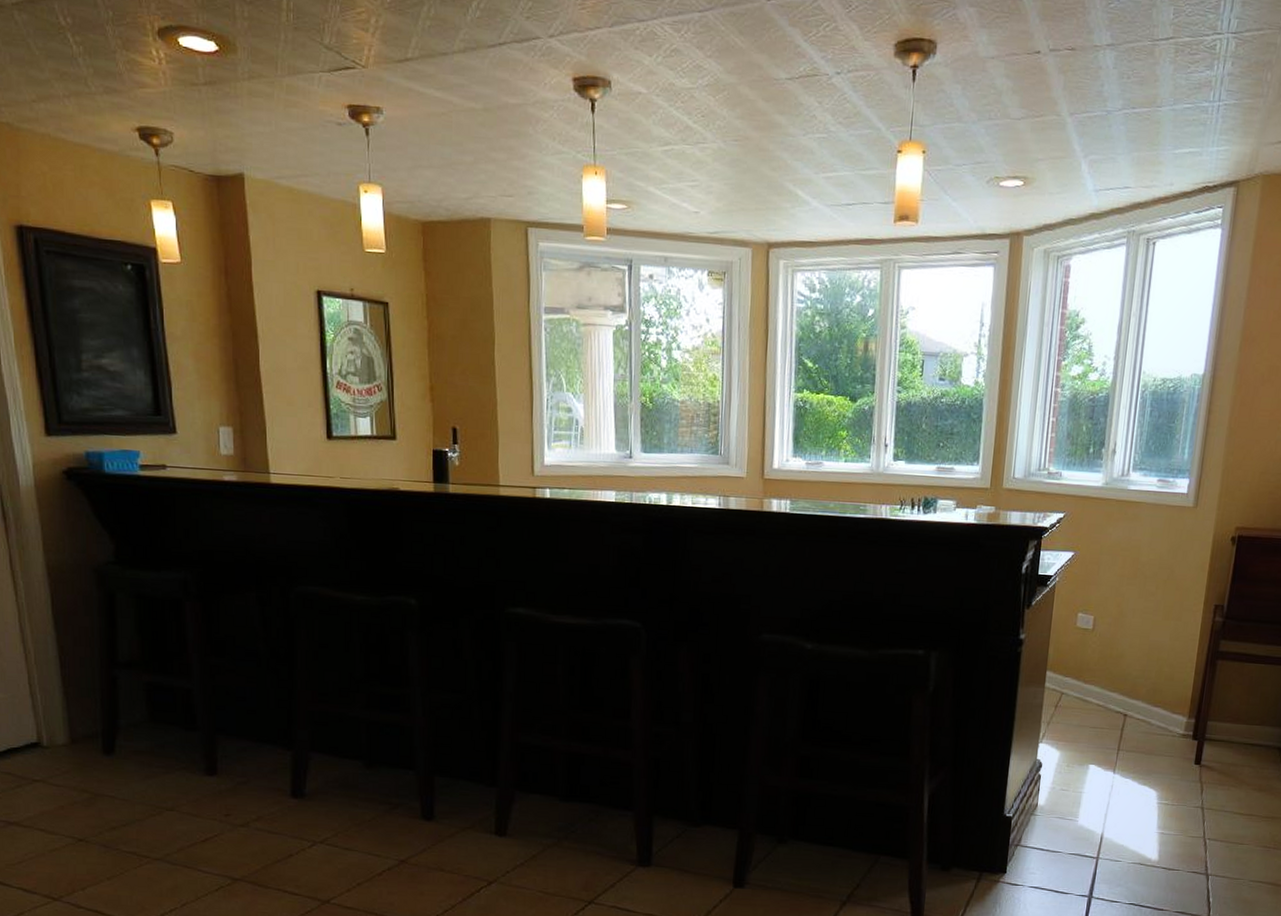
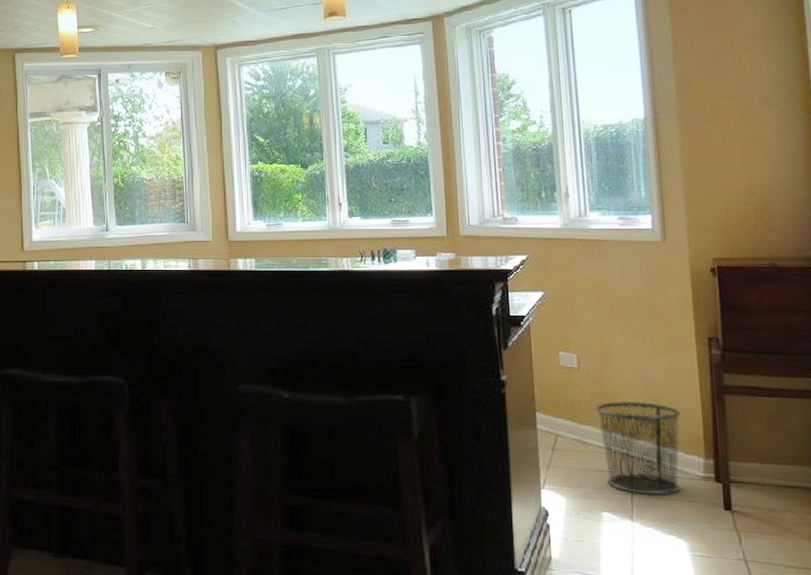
waste bin: none [1099,662,1176,750] -> present [595,400,681,495]

